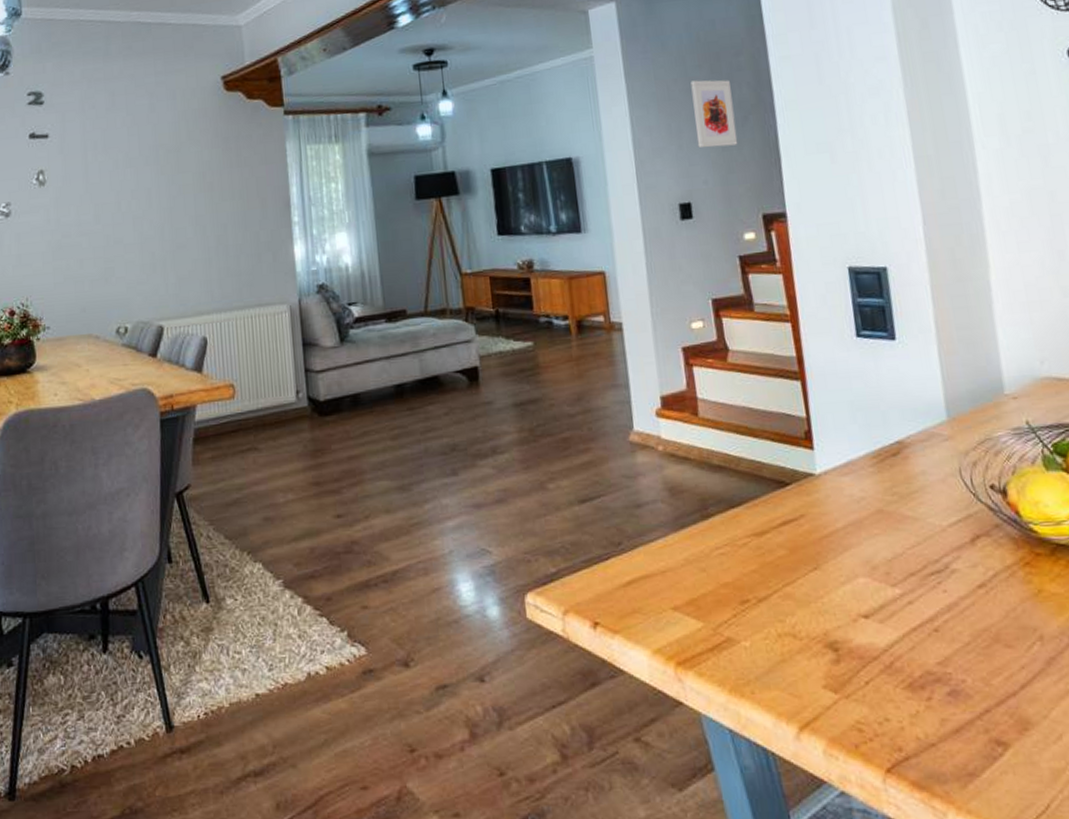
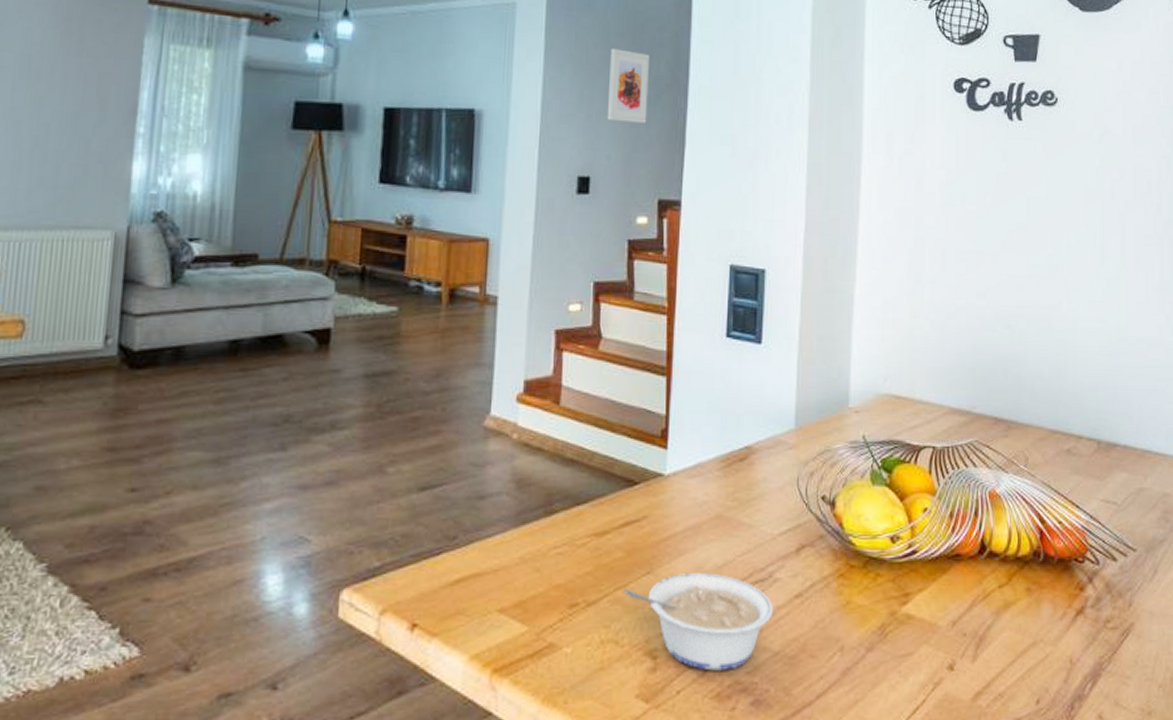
legume: none [792,566,957,662] -> present [624,573,774,671]

